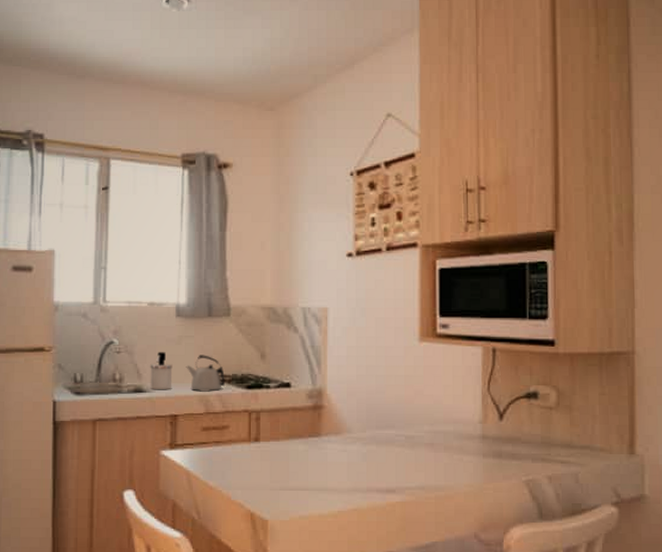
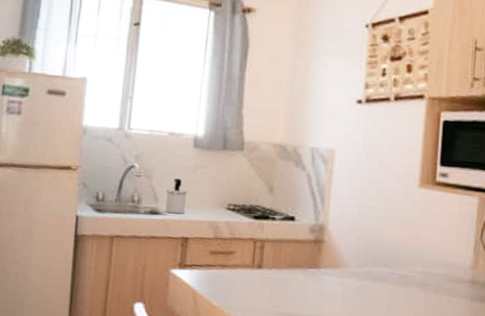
kettle: present [186,355,225,392] -> none [199,184,235,219]

